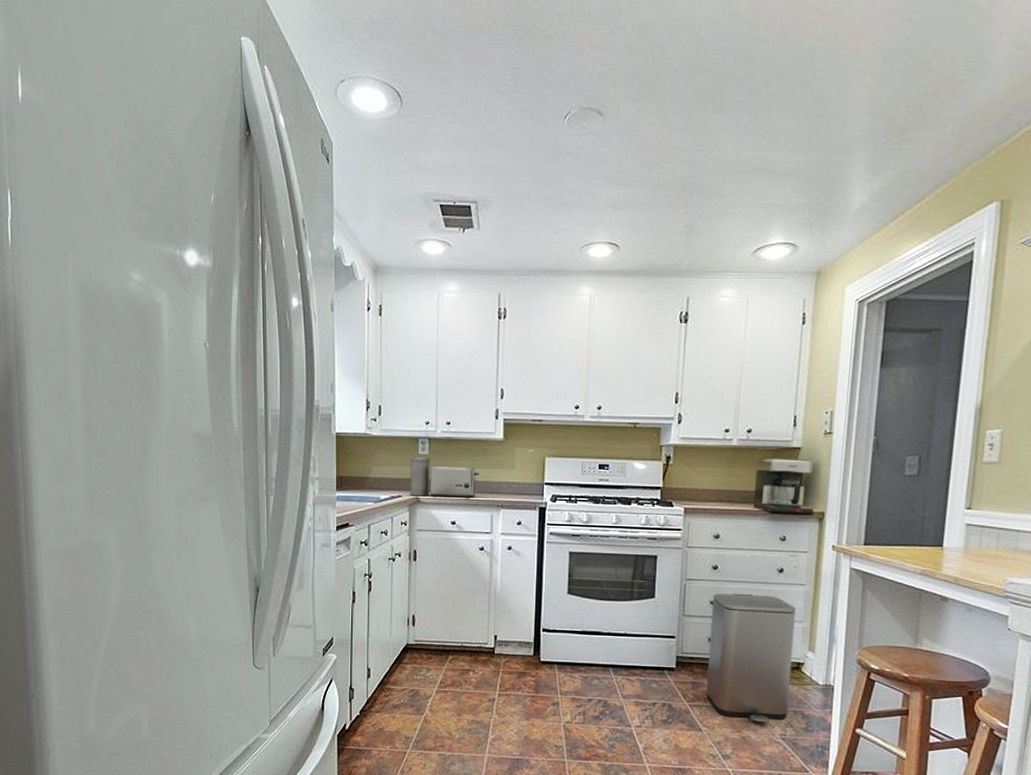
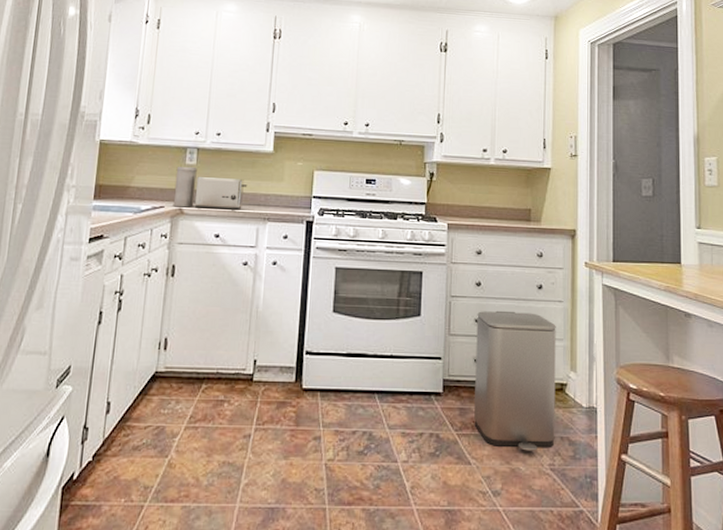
coffee maker: present [752,458,814,516] -> none [511,177,567,233]

